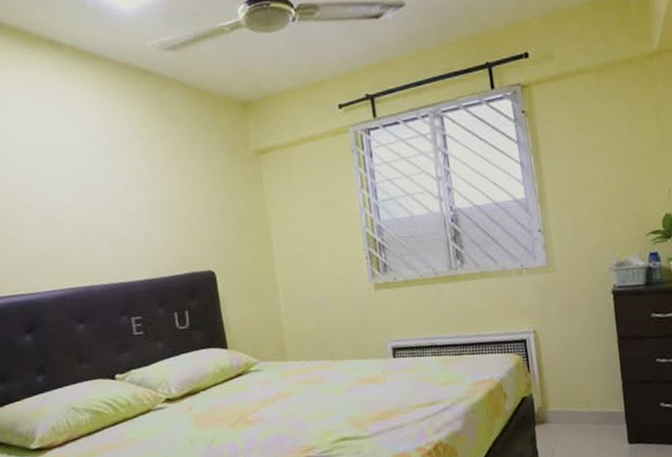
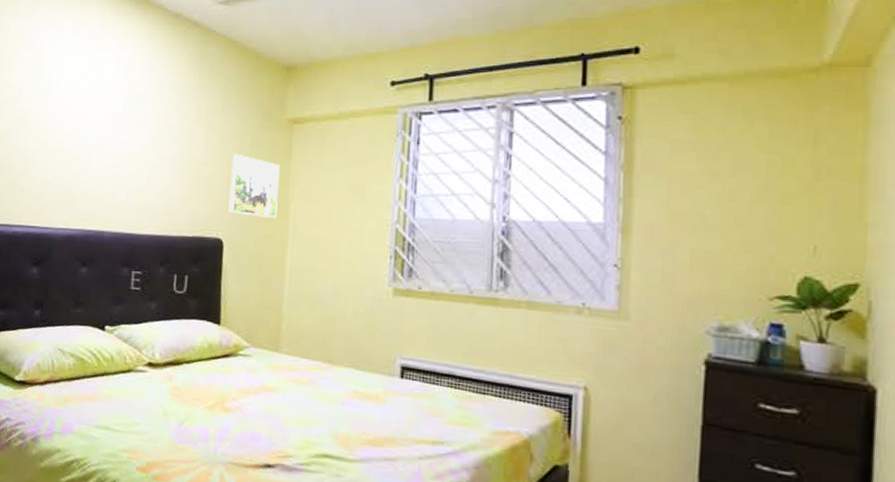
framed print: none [208,189,261,245] -> present [228,153,280,218]

